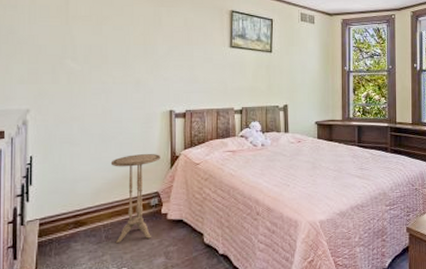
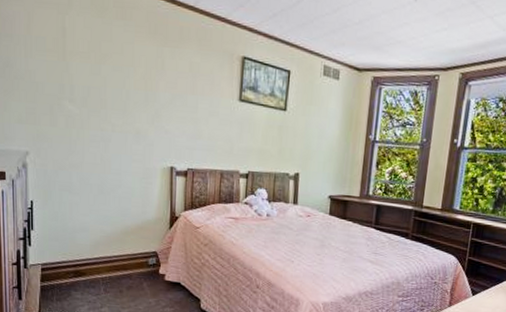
side table: present [110,154,160,244] -> none [109,210,160,298]

